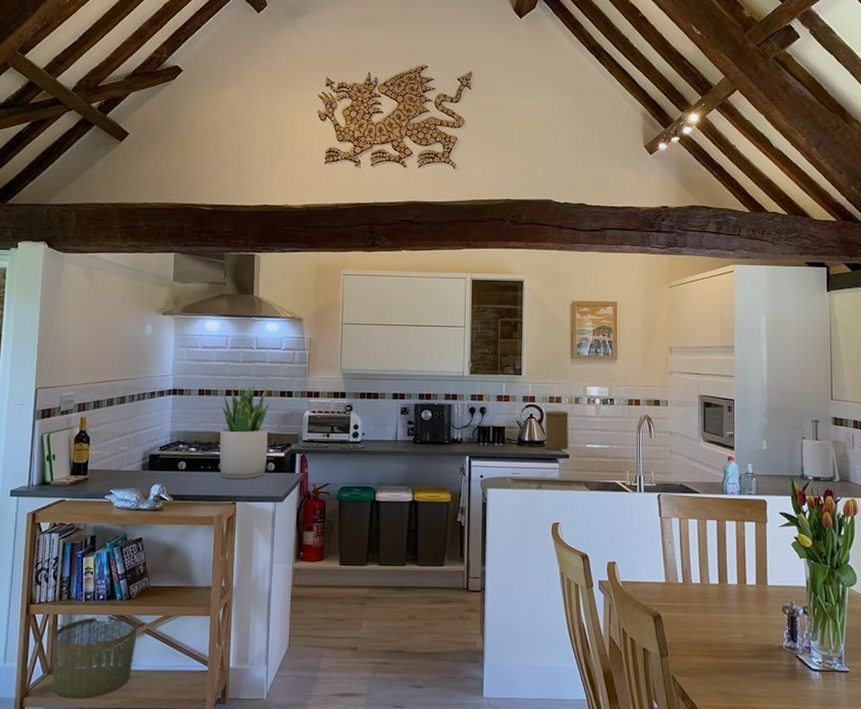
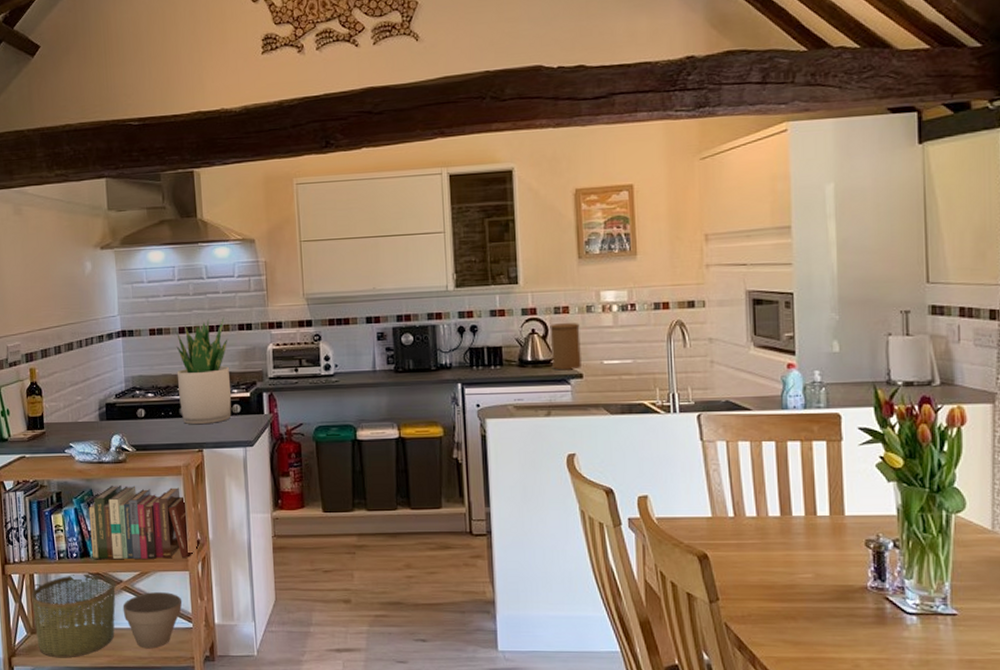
books: none [118,531,225,604] -> present [88,484,201,560]
ceramic pot: none [142,635,201,691] -> present [122,592,183,649]

